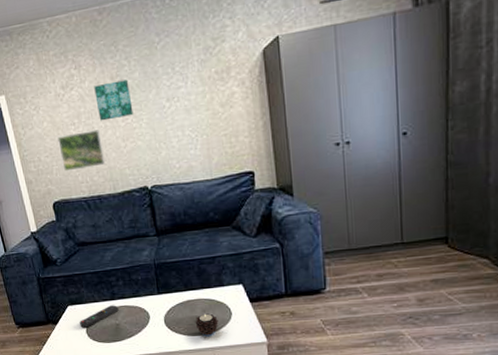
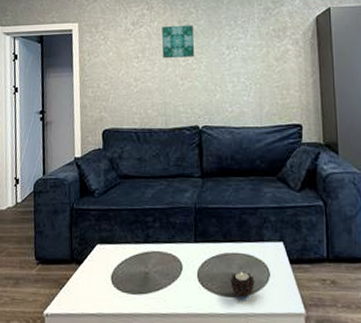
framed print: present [57,129,106,172] -> none [119,65,162,101]
remote control: present [80,305,119,328] -> none [106,249,151,273]

